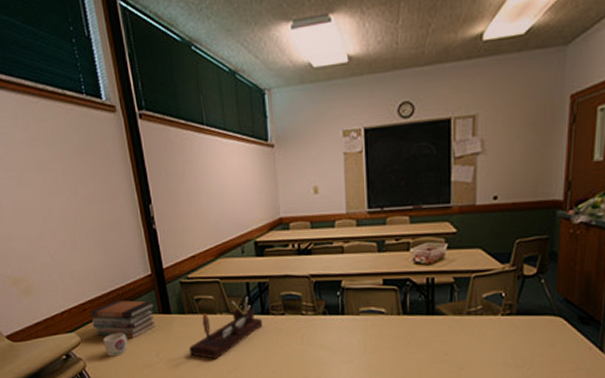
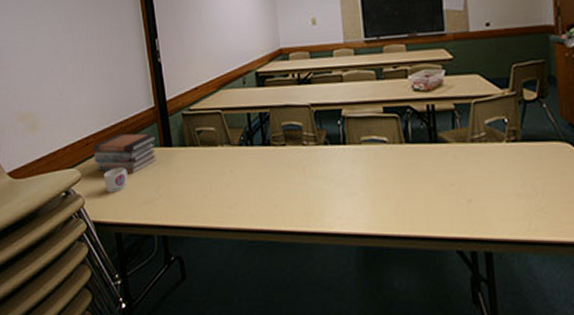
desk organizer: present [189,296,263,359] -> none [190,127,264,194]

